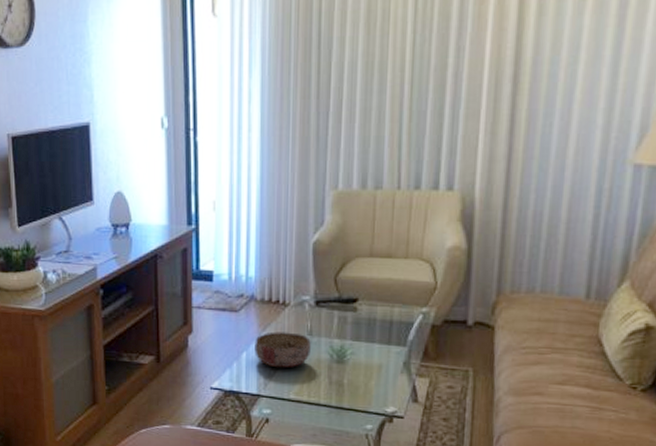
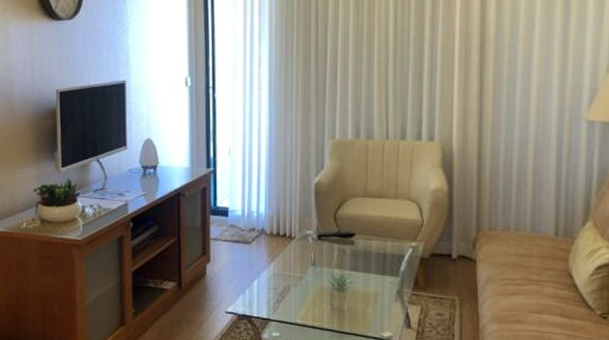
bowl: present [254,332,311,368] -> none [265,262,314,295]

